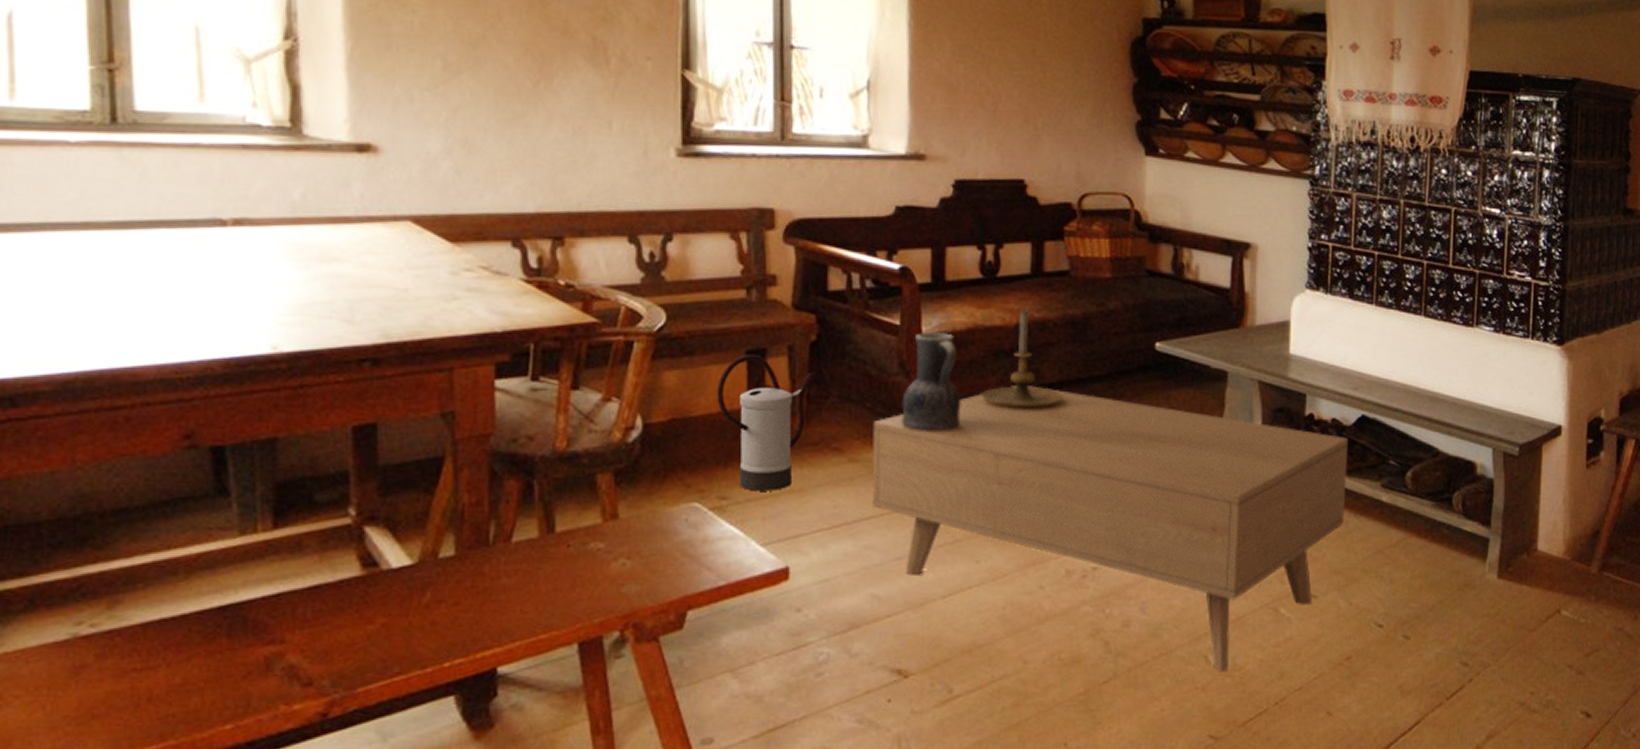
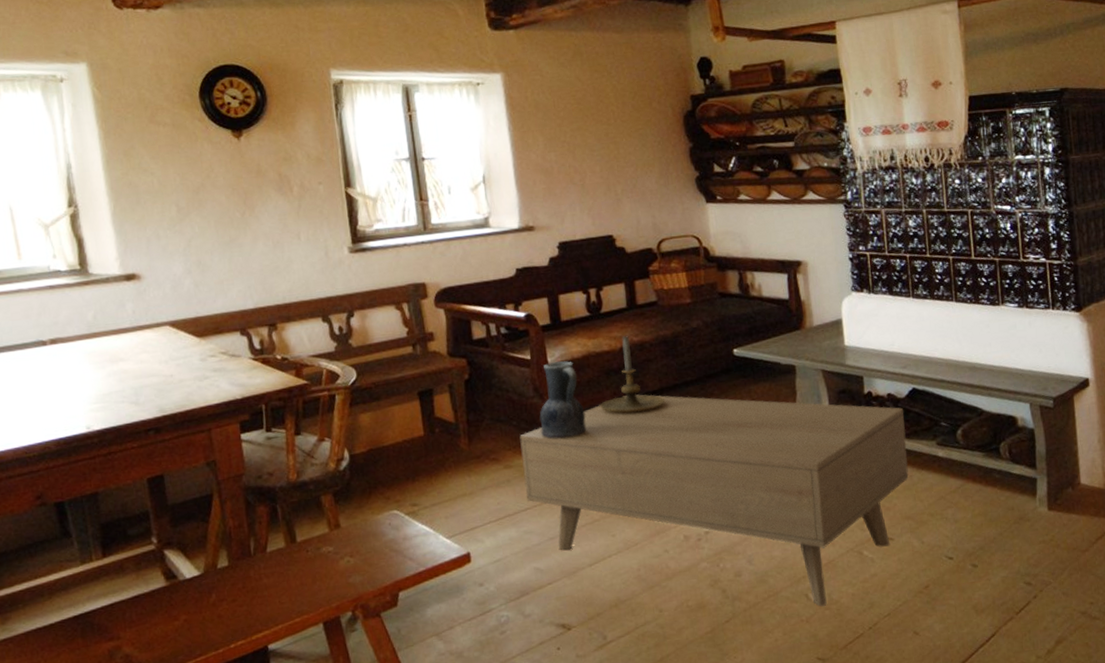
watering can: present [717,354,814,491] -> none [399,394,471,498]

